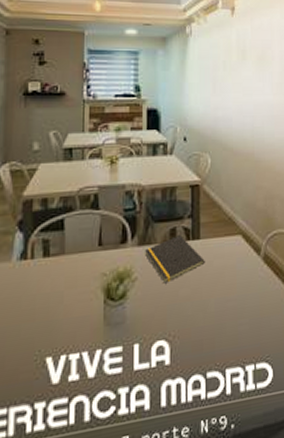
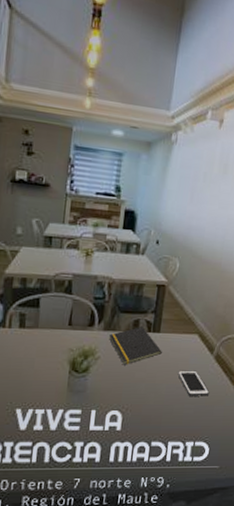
cell phone: none [225,277,264,309] -> present [178,370,210,396]

